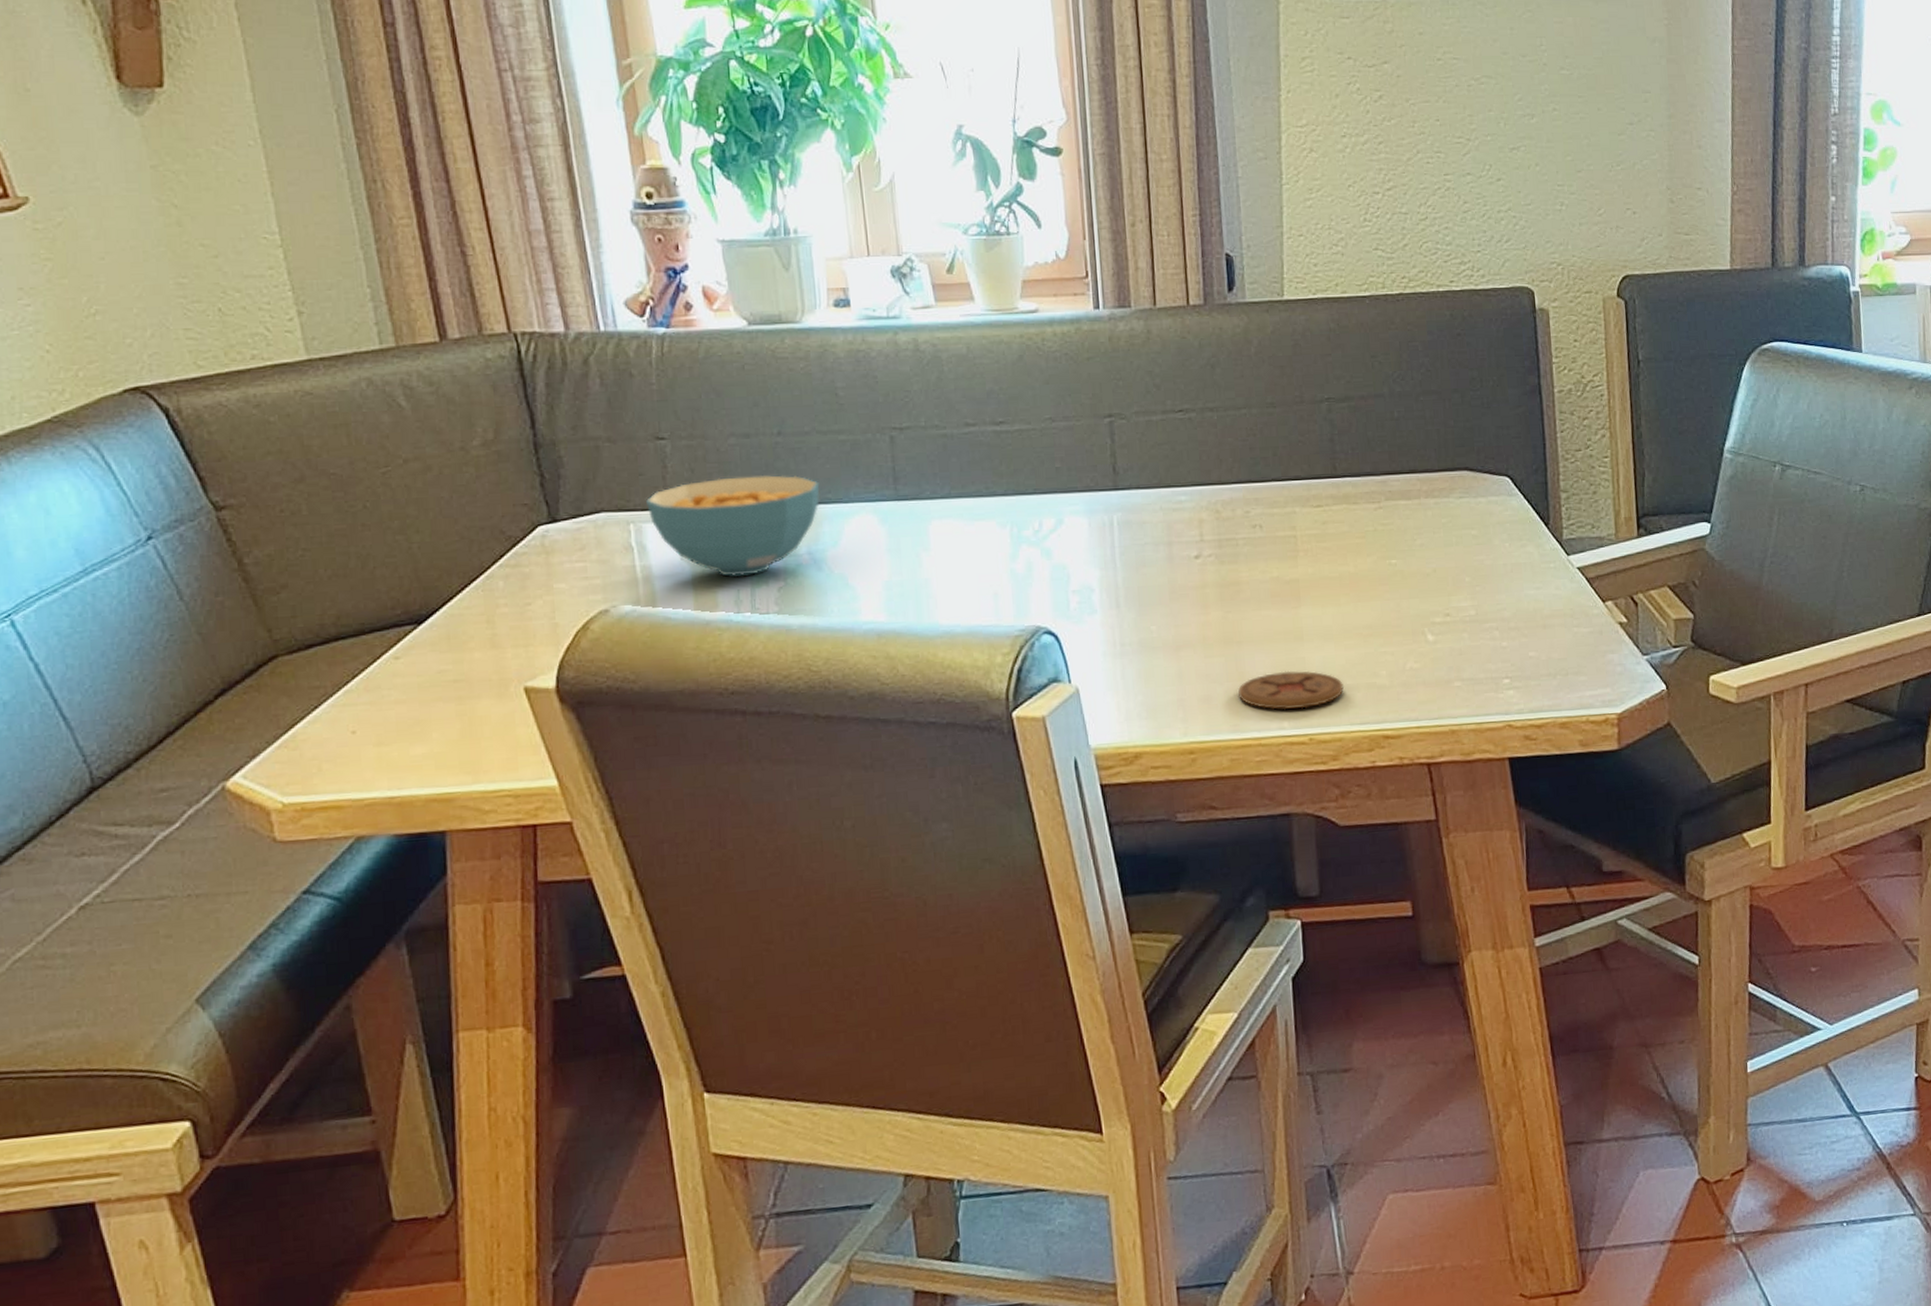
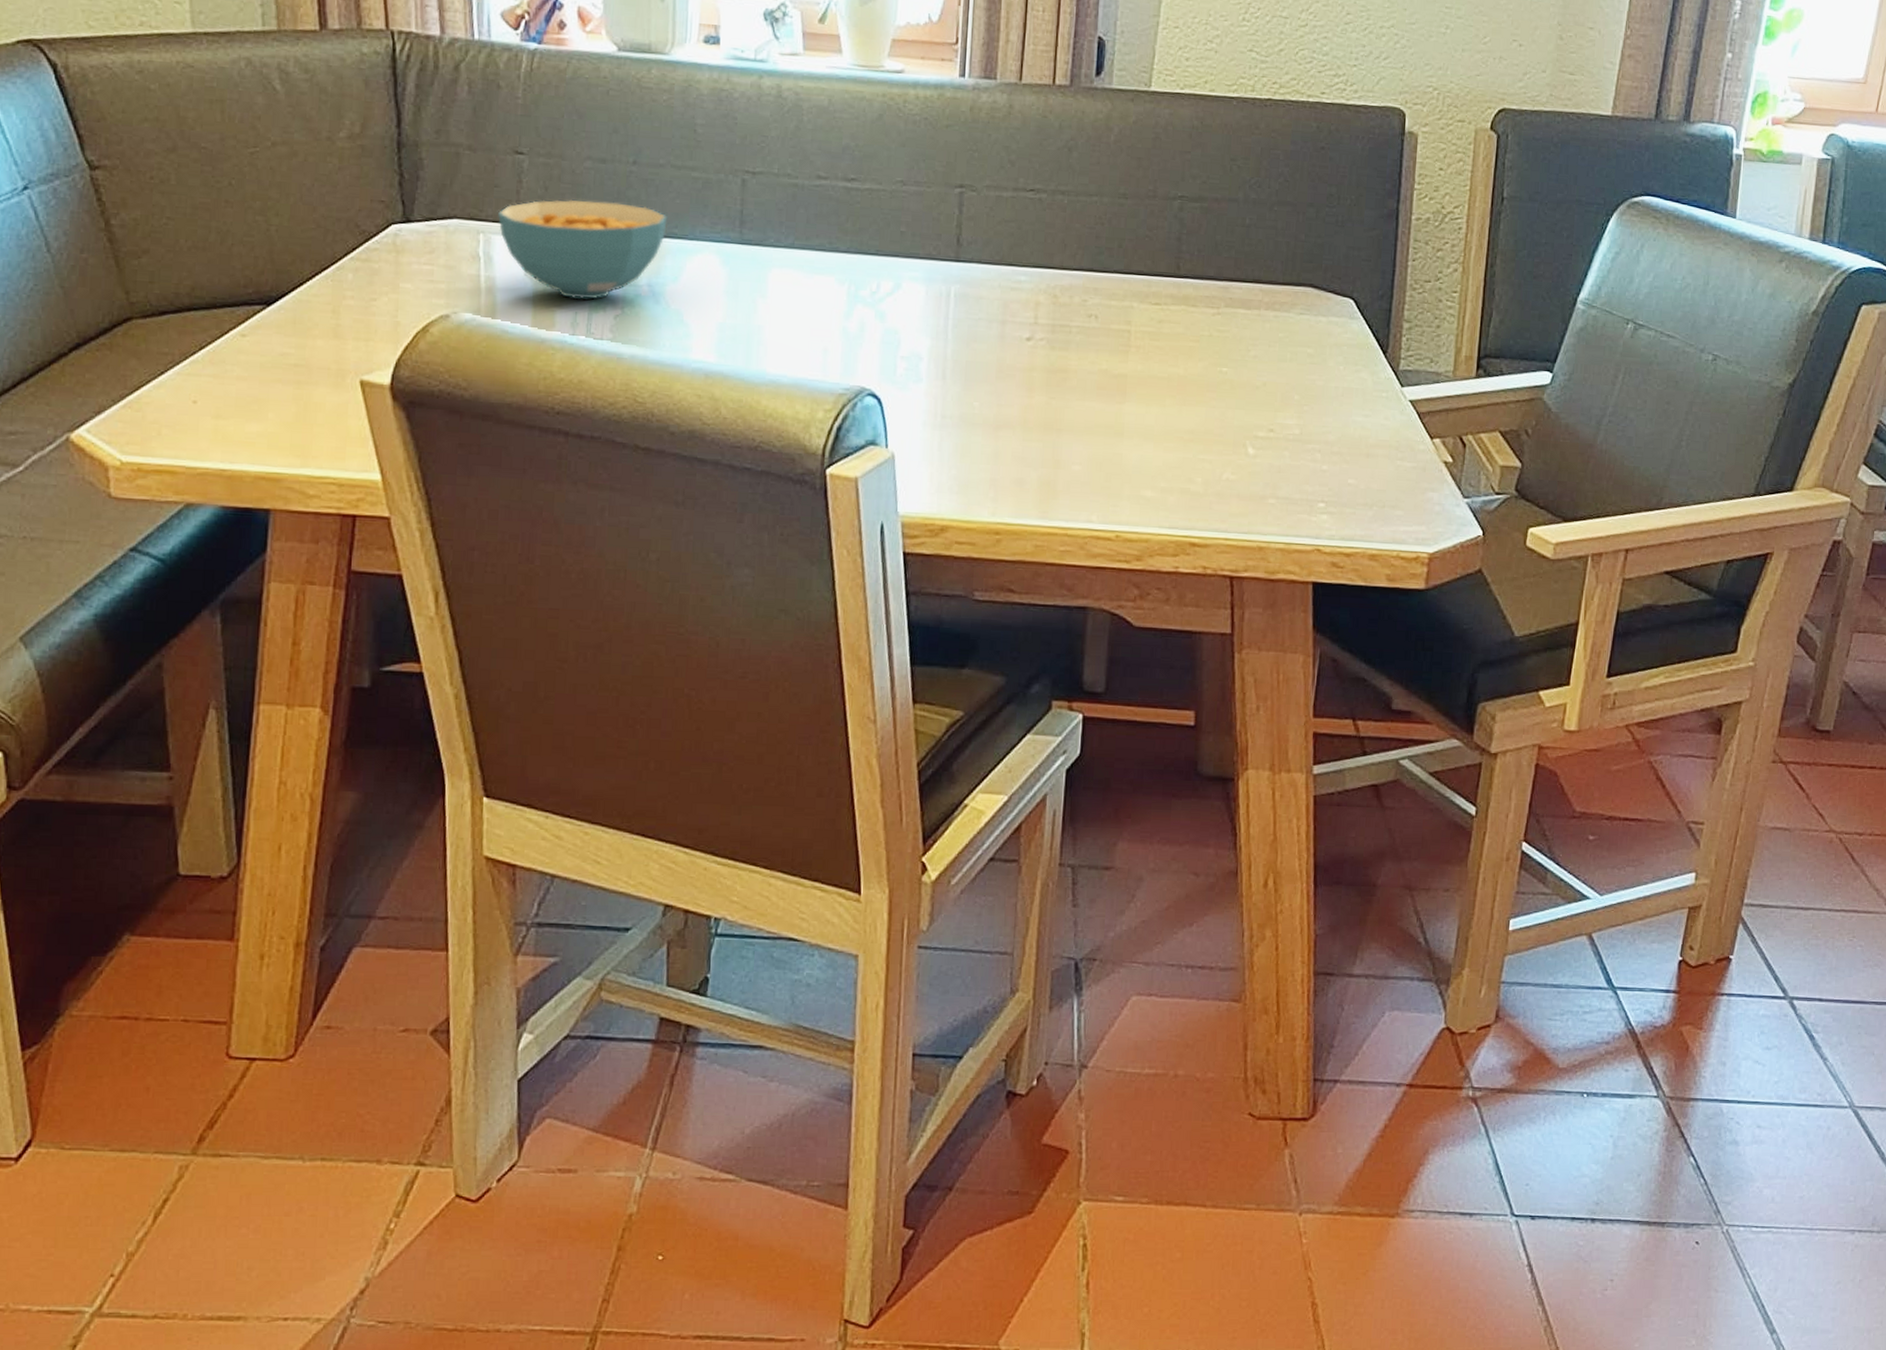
coaster: present [1238,670,1344,710] -> none [1051,464,1157,505]

